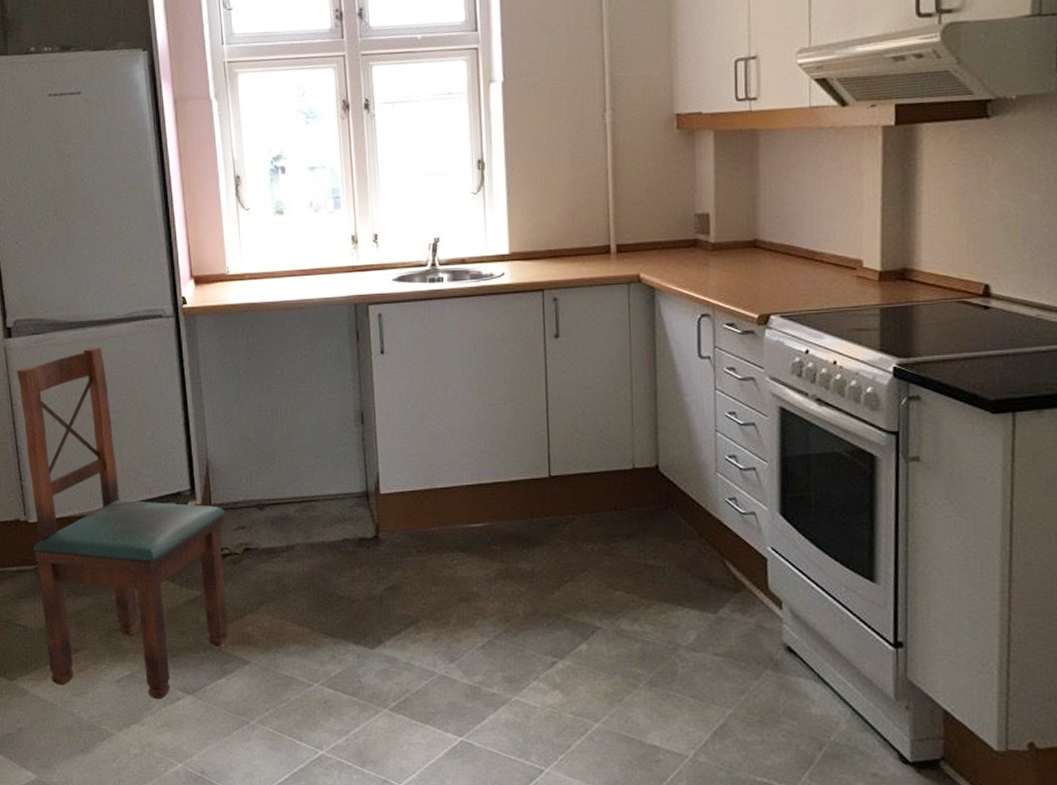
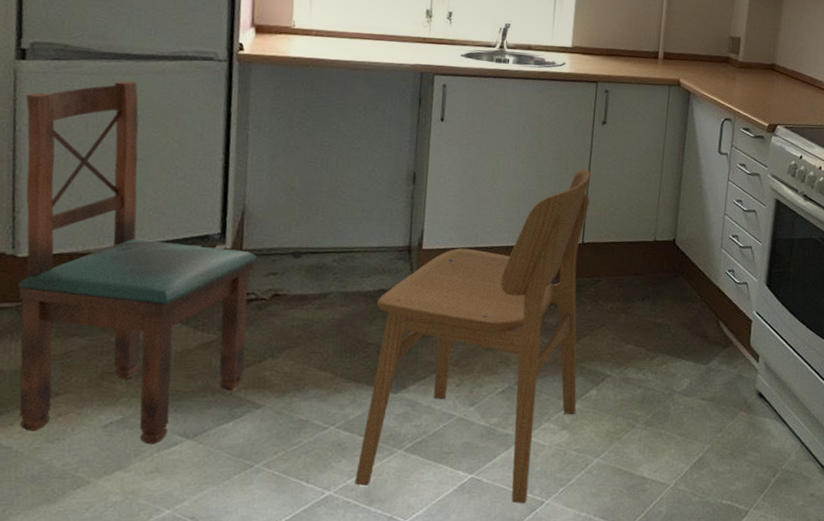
dining chair: none [342,391,567,771] -> present [355,169,591,504]

